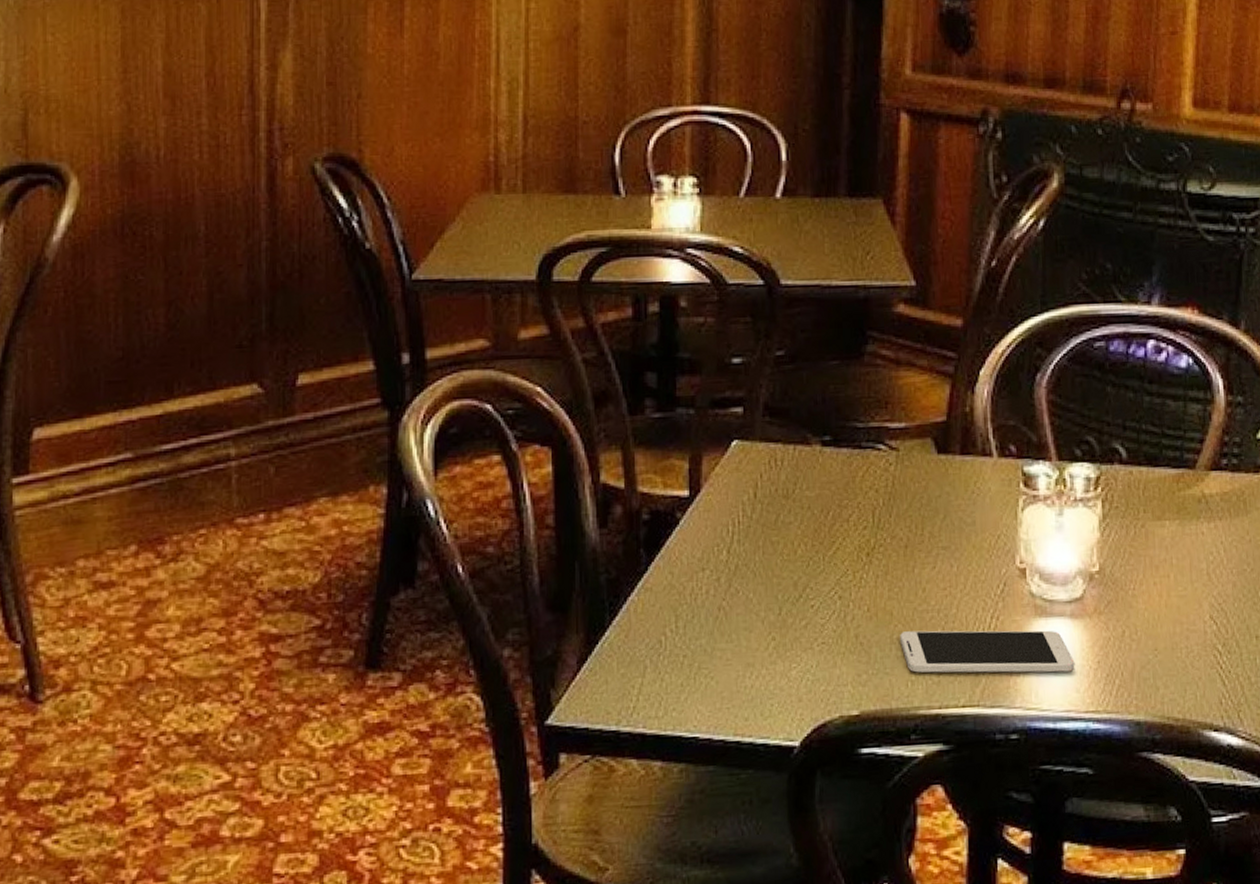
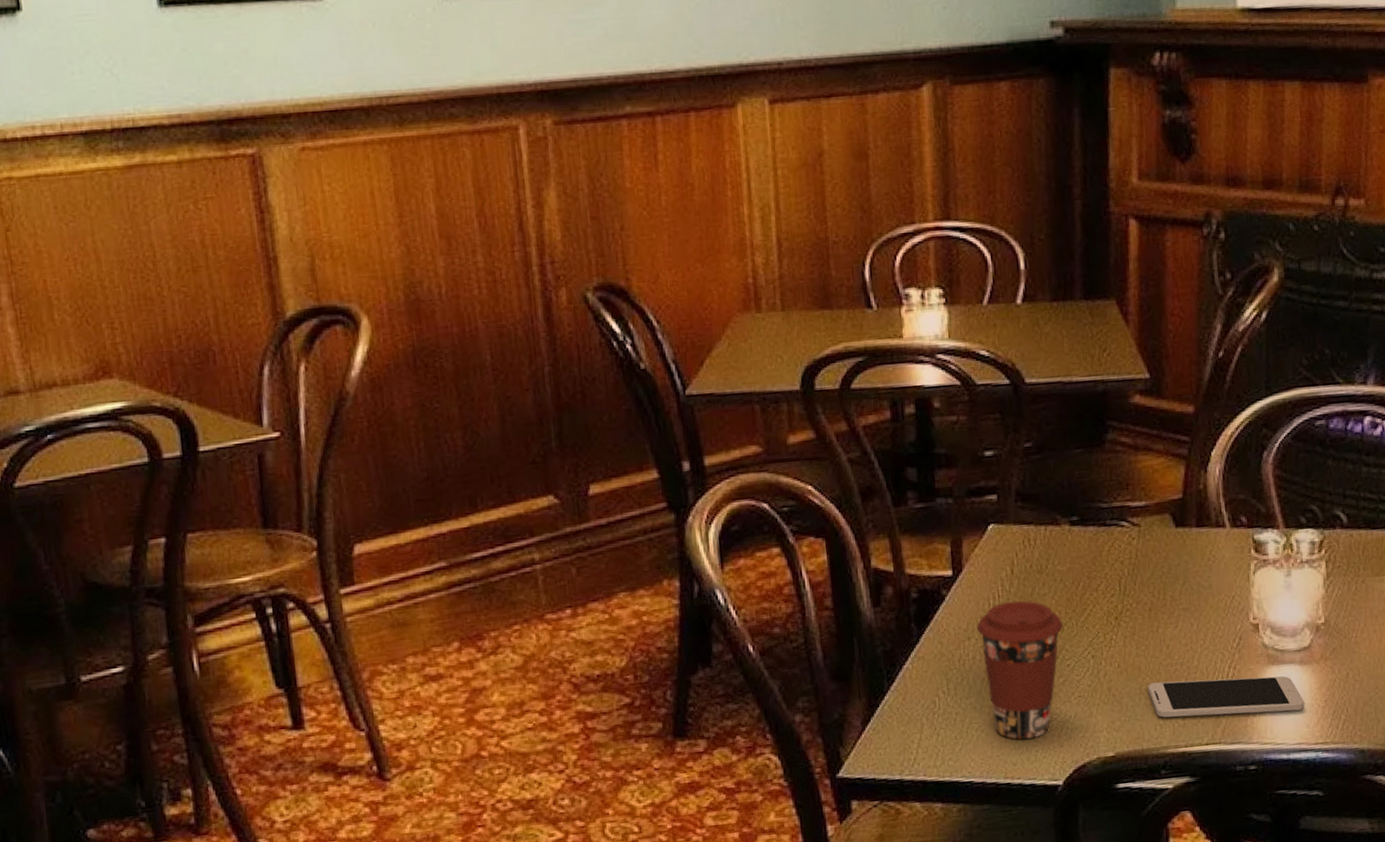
coffee cup: none [711,528,809,690] -> present [975,600,1064,740]

